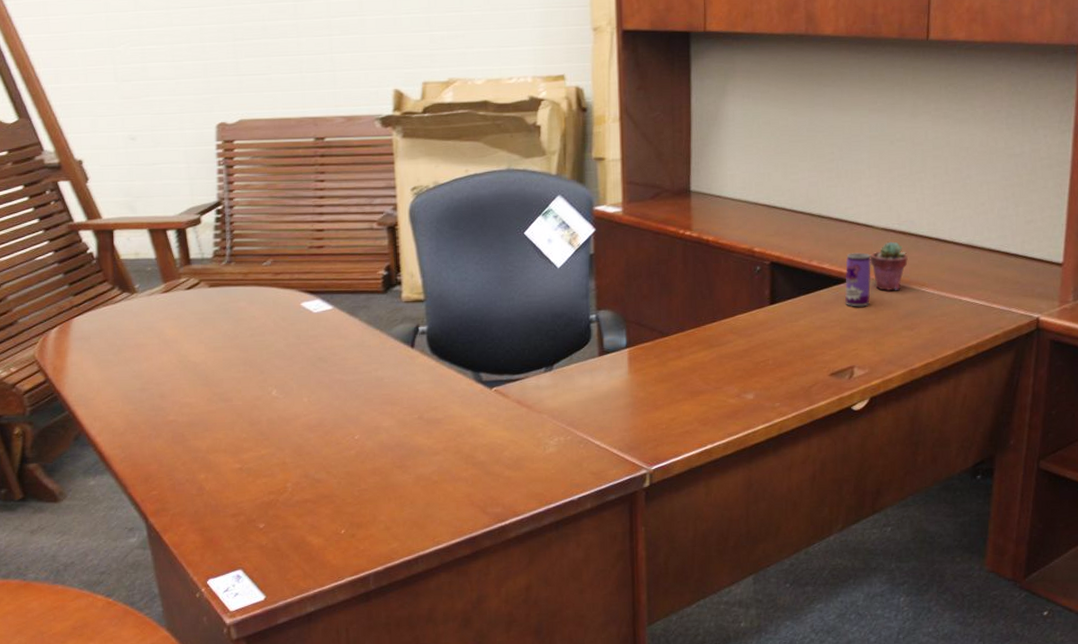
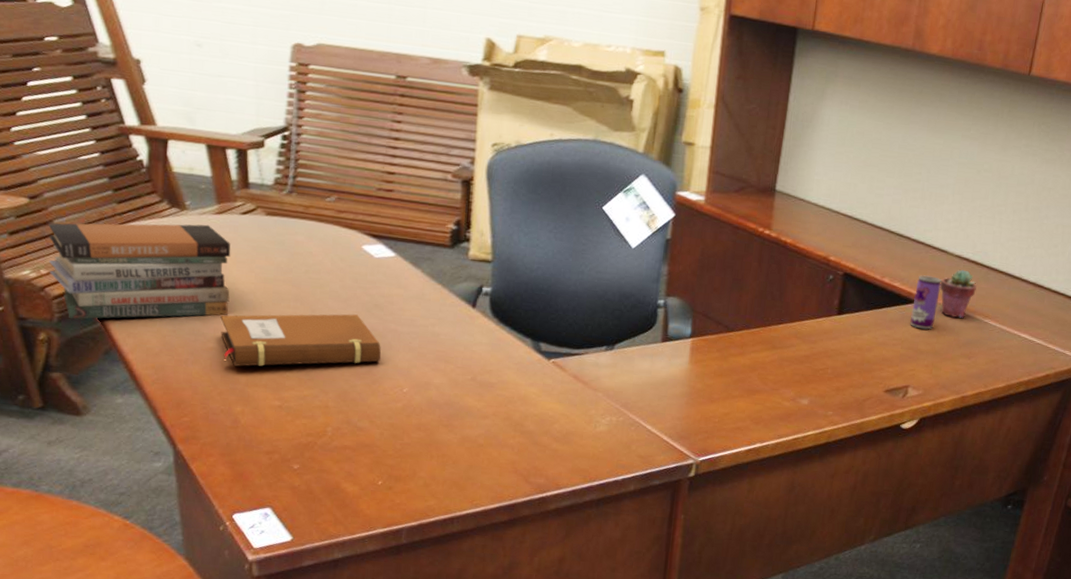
book stack: none [14,304,184,411] -> present [48,223,231,319]
notebook: none [177,370,330,435] -> present [220,314,381,367]

